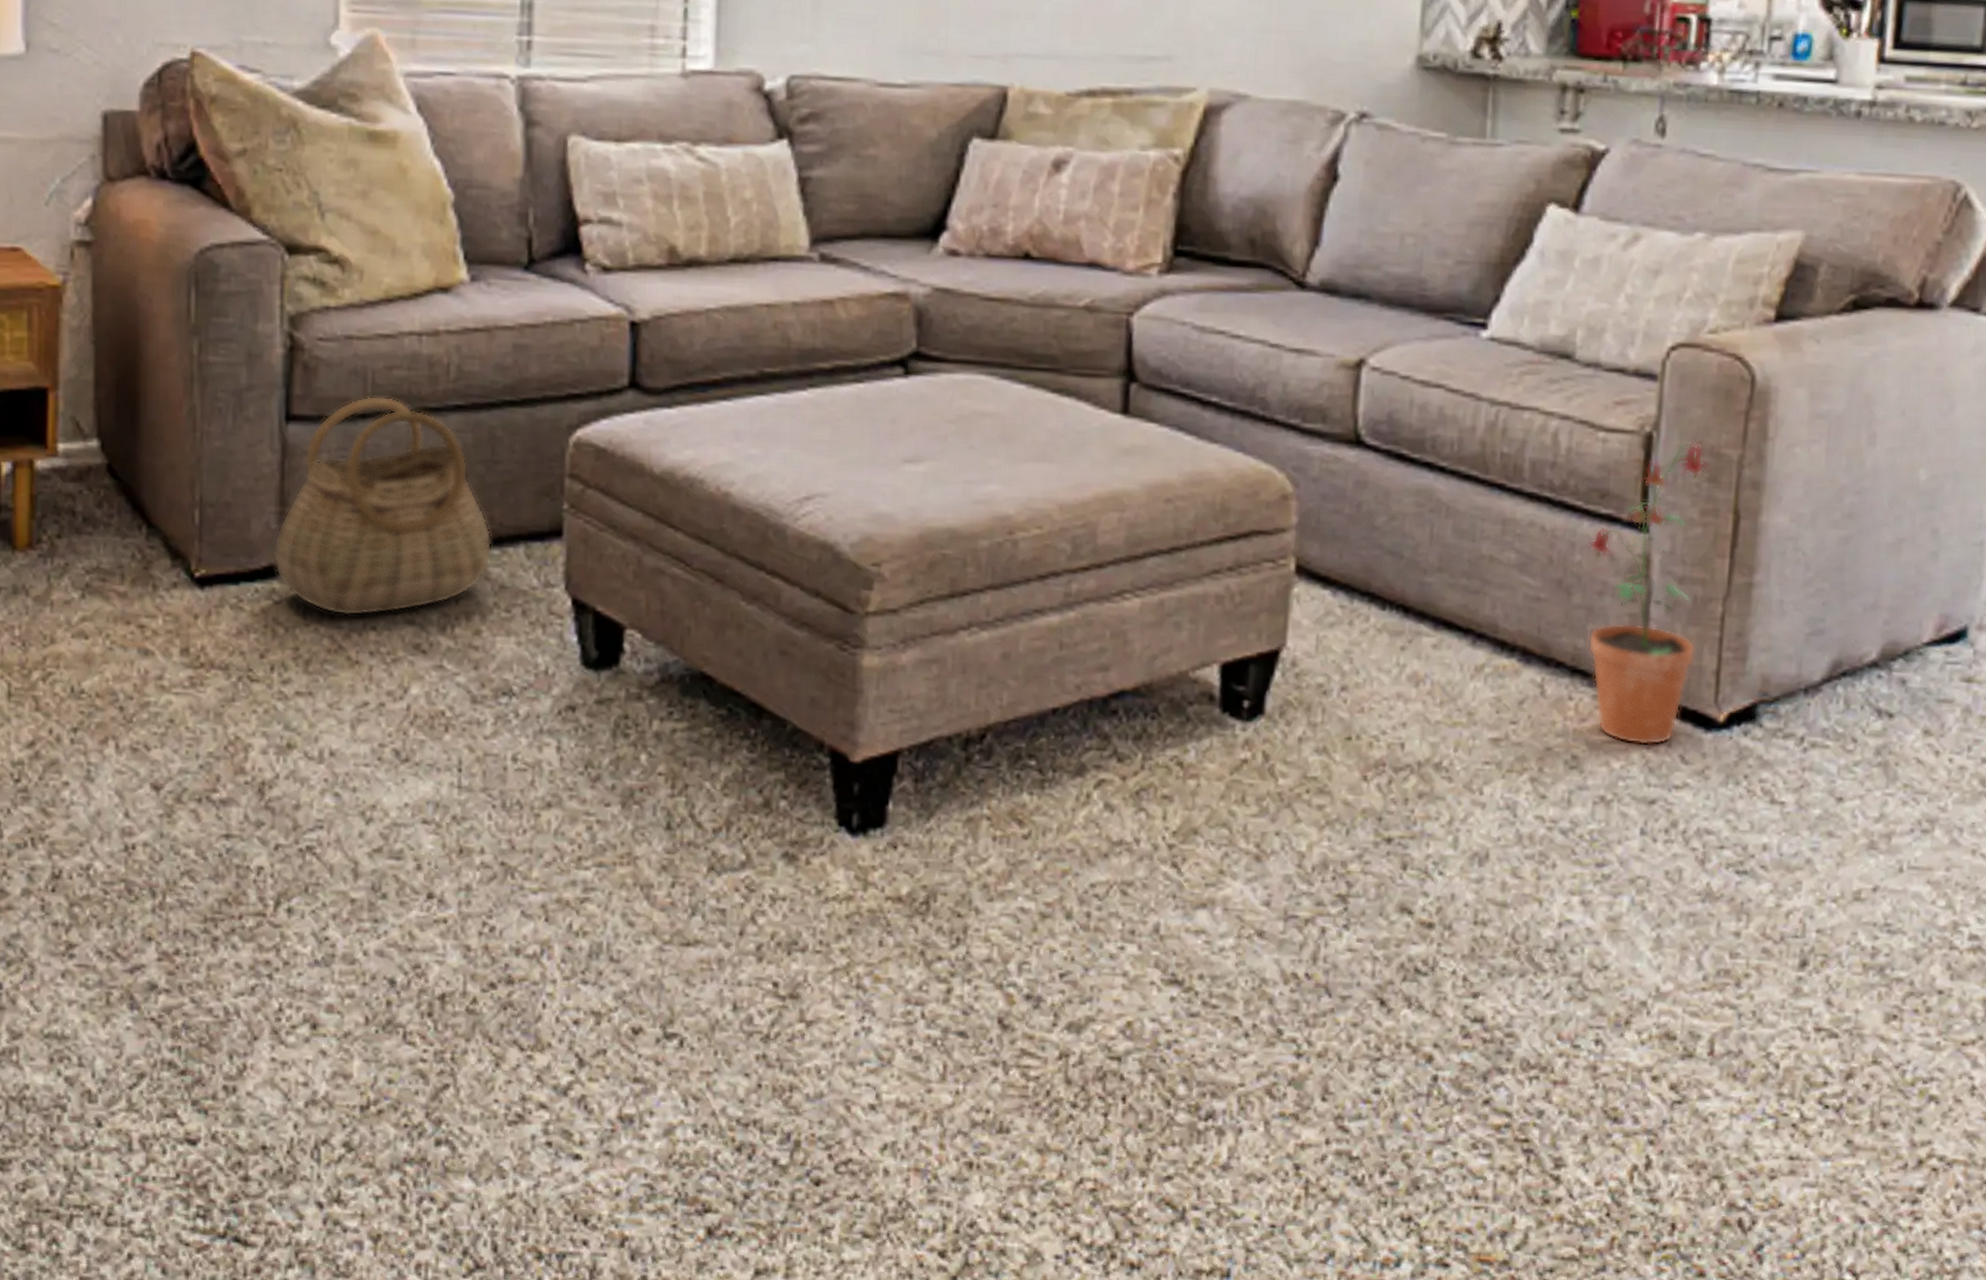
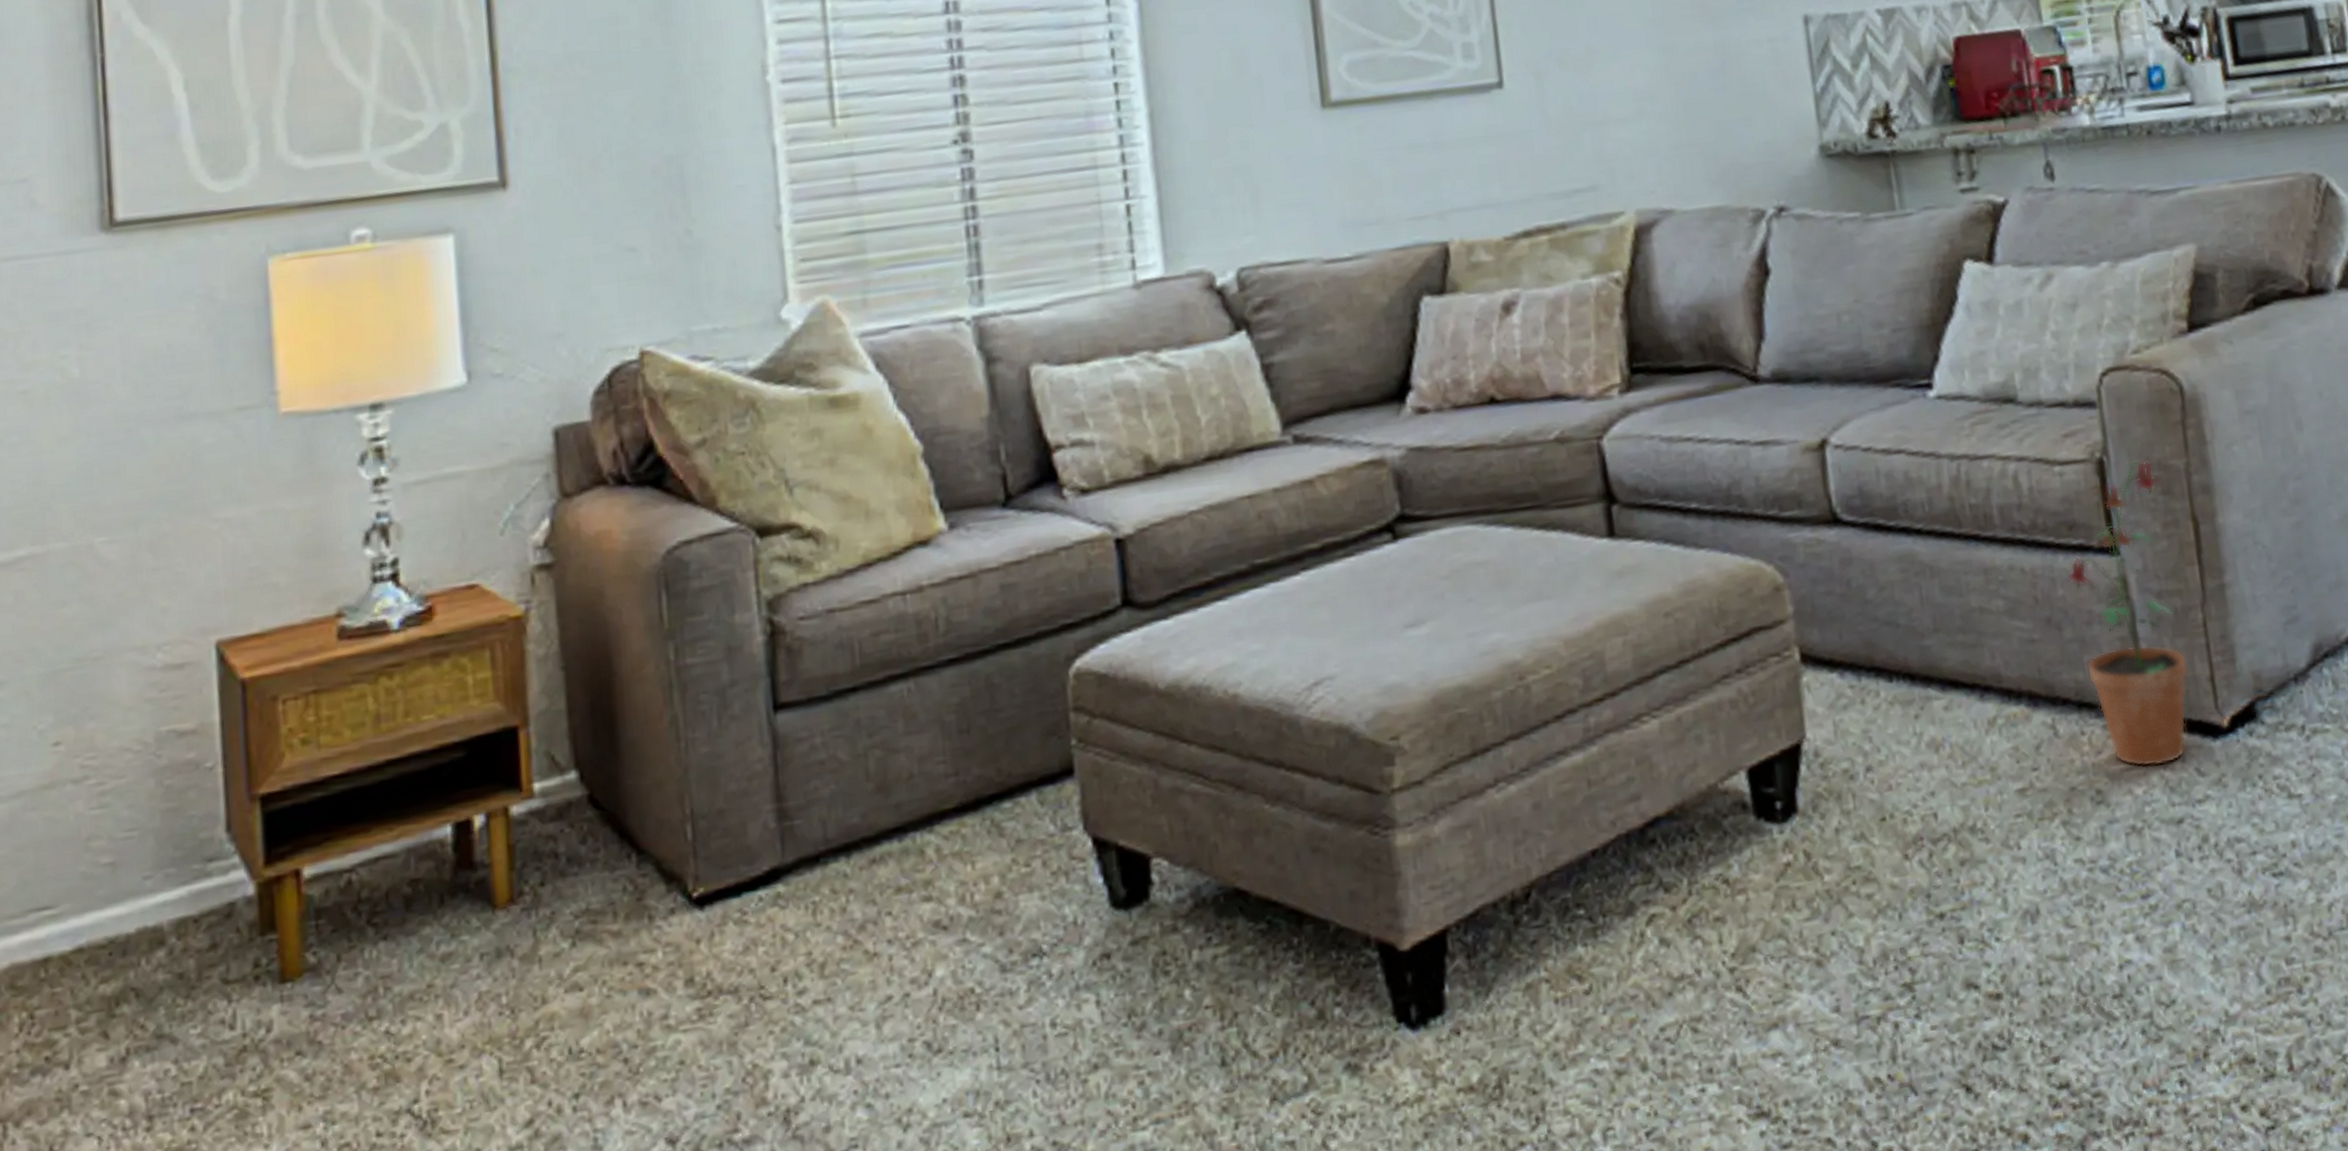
basket: present [273,395,492,617] -> none [774,664,1004,908]

